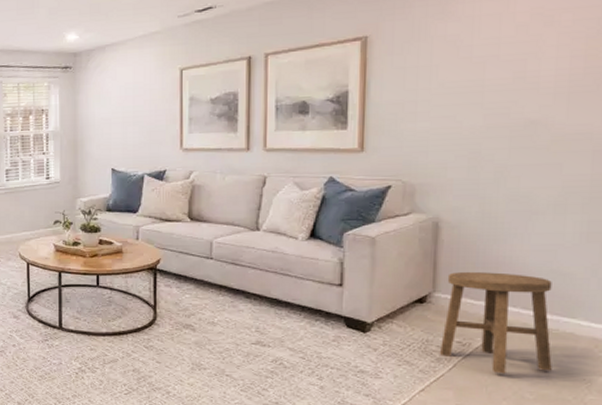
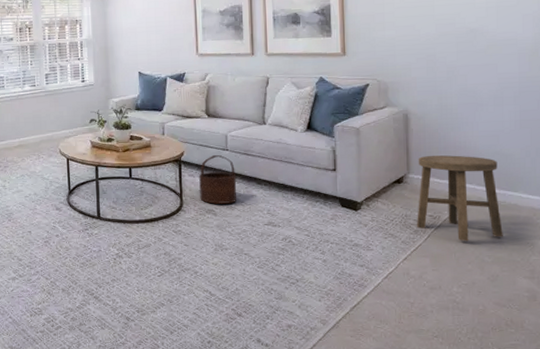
wooden bucket: none [177,264,220,319] -> present [199,155,236,204]

